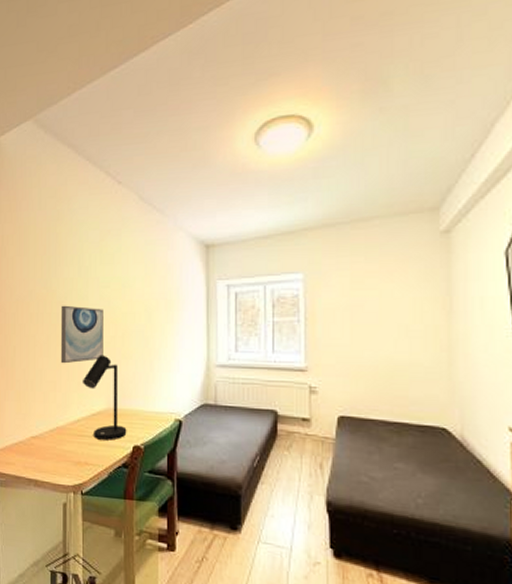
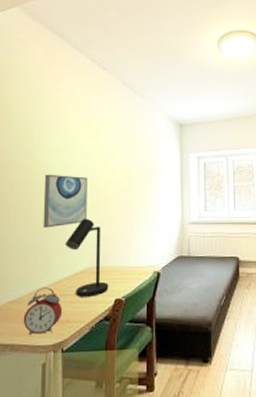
alarm clock: none [44,425,81,473] -> present [23,287,63,334]

